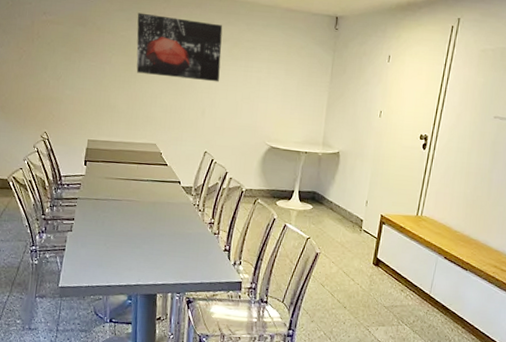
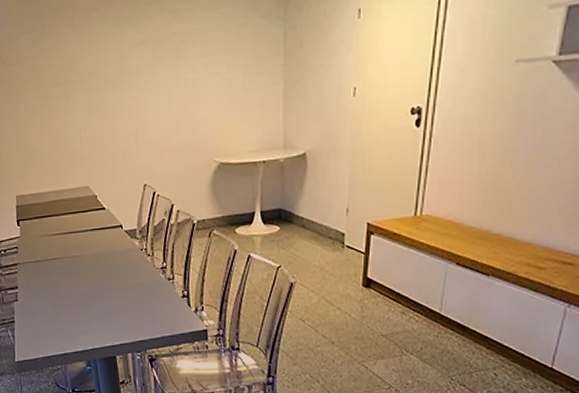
wall art: present [136,12,223,82] -> none [43,21,148,106]

